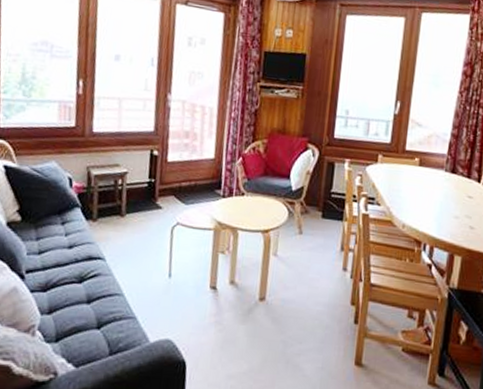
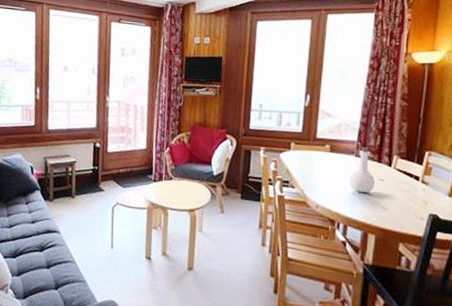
bottle: none [437,161,463,211] -> present [349,147,375,193]

